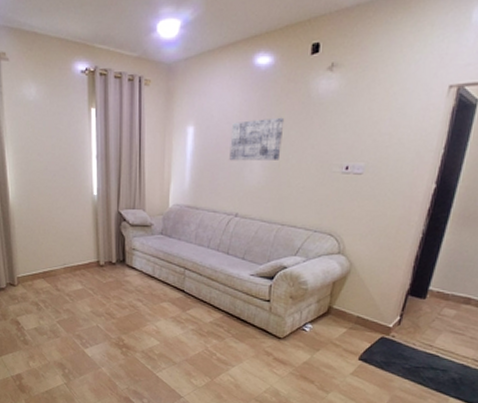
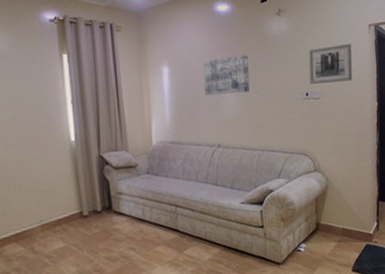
wall art: none [352,108,419,156] -> present [308,43,353,84]

